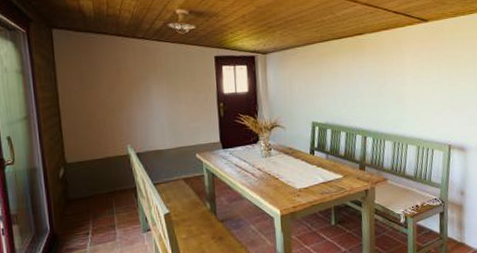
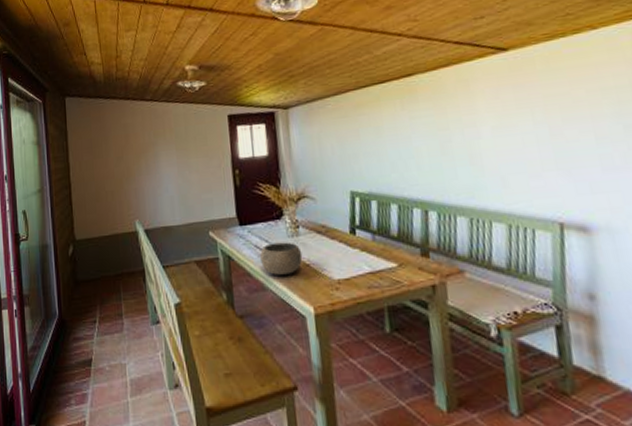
bowl: none [239,161,273,187] -> present [260,242,303,275]

